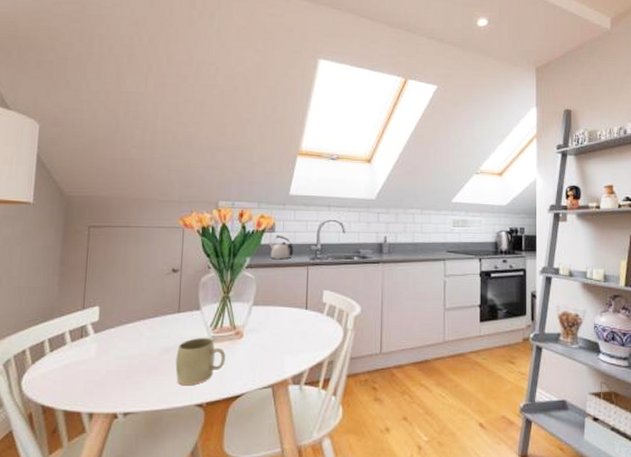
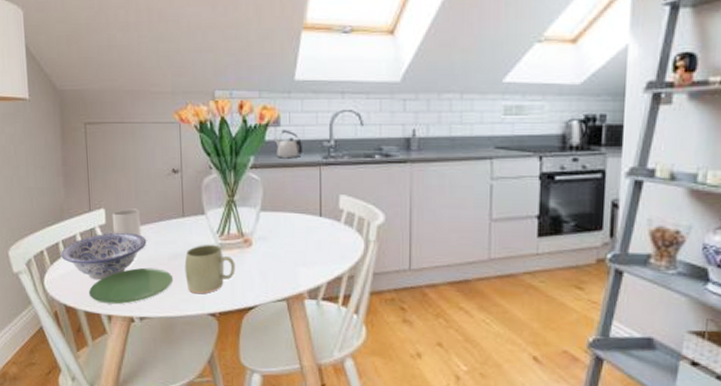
bowl: none [44,328,140,376] -> present [60,232,147,279]
plate: none [70,362,163,401] -> present [88,267,173,305]
cup: none [105,305,136,331] -> present [112,208,141,235]

